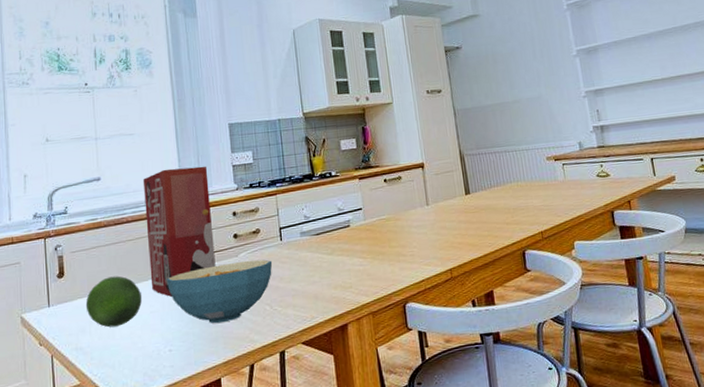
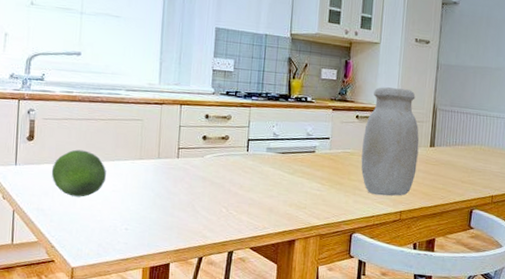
cereal box: present [143,166,216,297] -> none [116,58,188,181]
cereal bowl: present [166,259,273,324] -> none [131,160,236,215]
jar: none [395,142,458,258] -> present [361,87,419,196]

